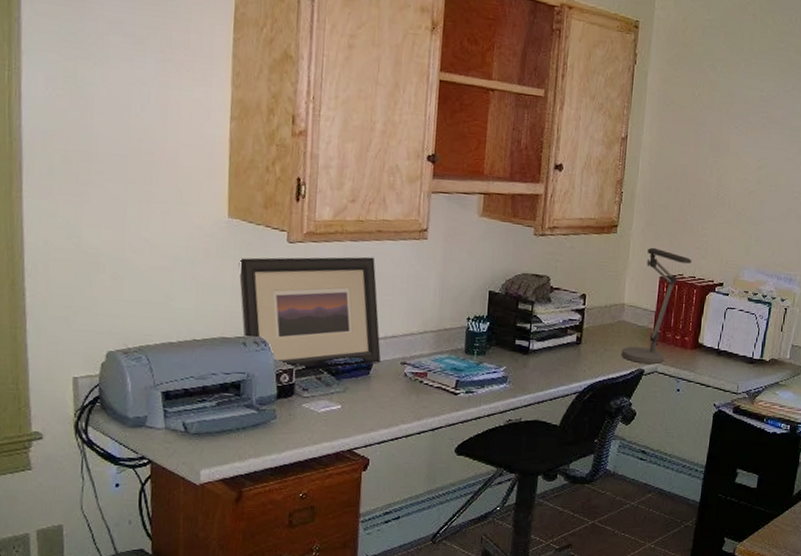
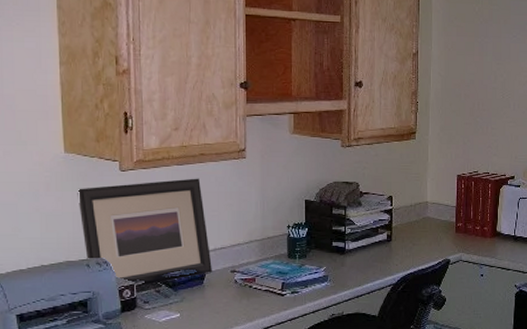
desk lamp: present [621,247,692,365] -> none [428,149,485,254]

